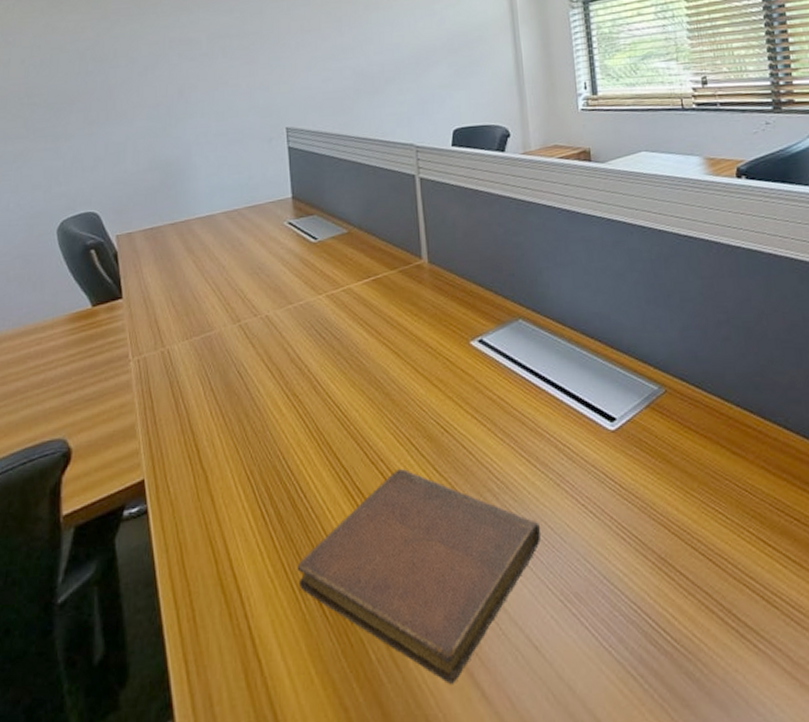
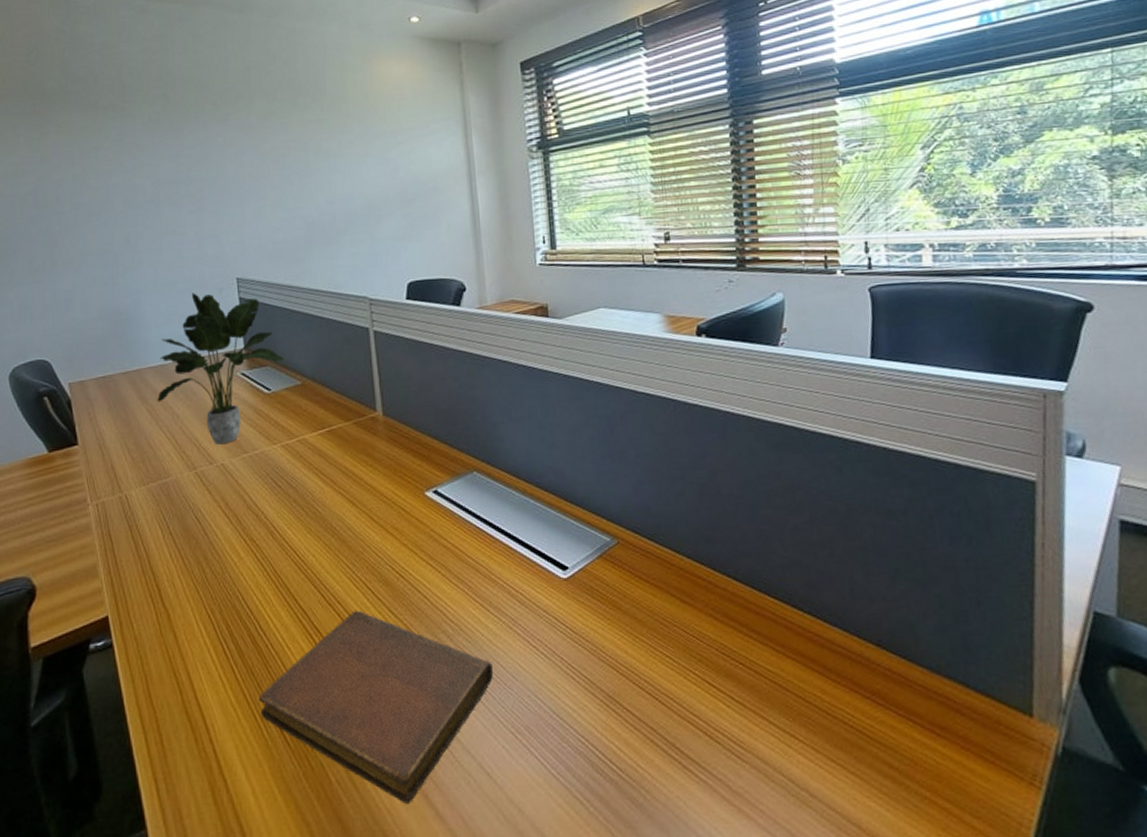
potted plant: none [204,143,331,296] -> present [157,293,285,445]

